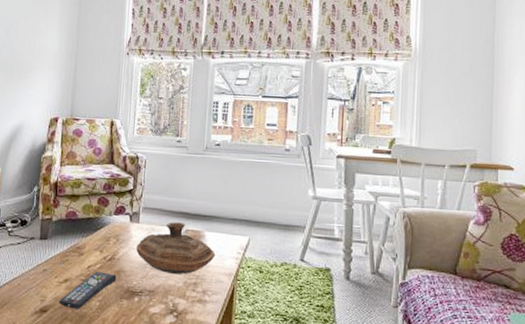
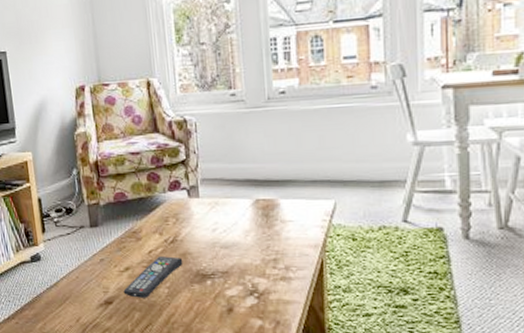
decorative bowl: present [136,222,216,275] -> none [200,192,296,251]

